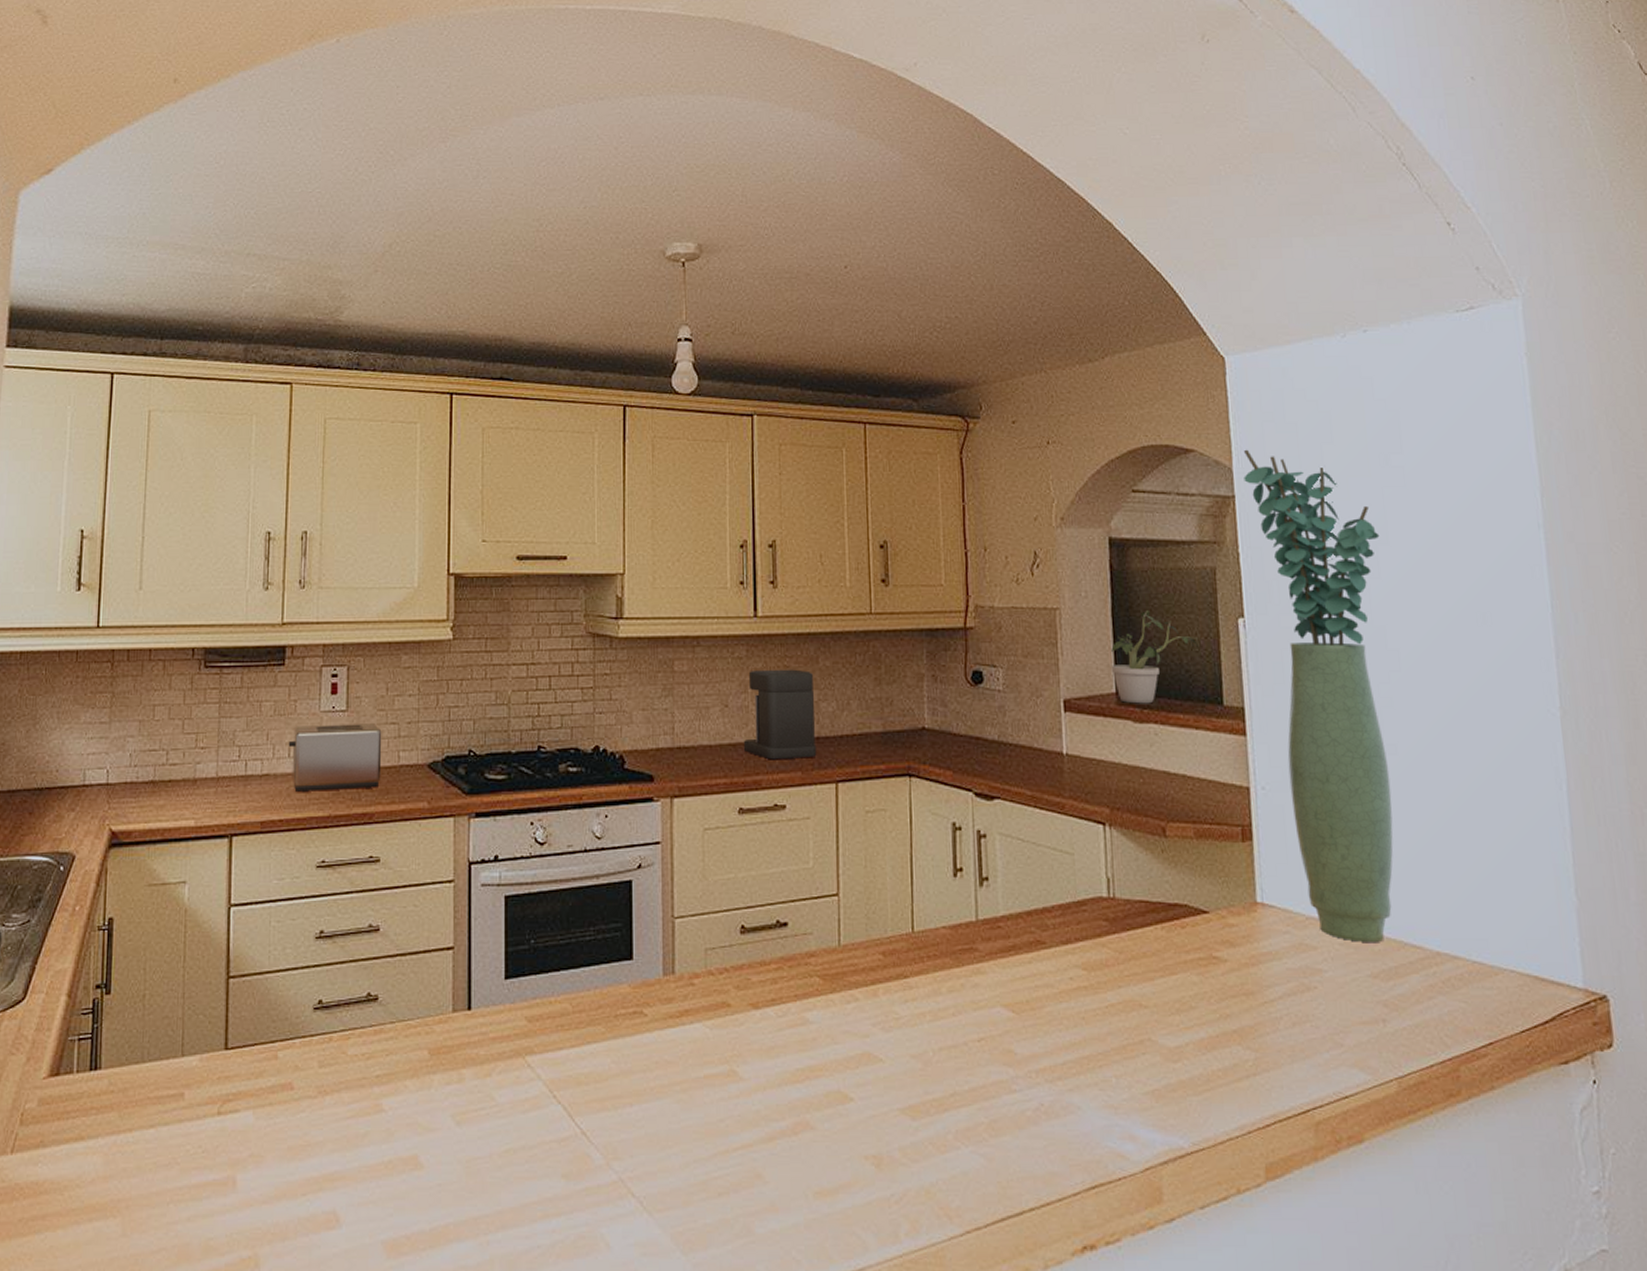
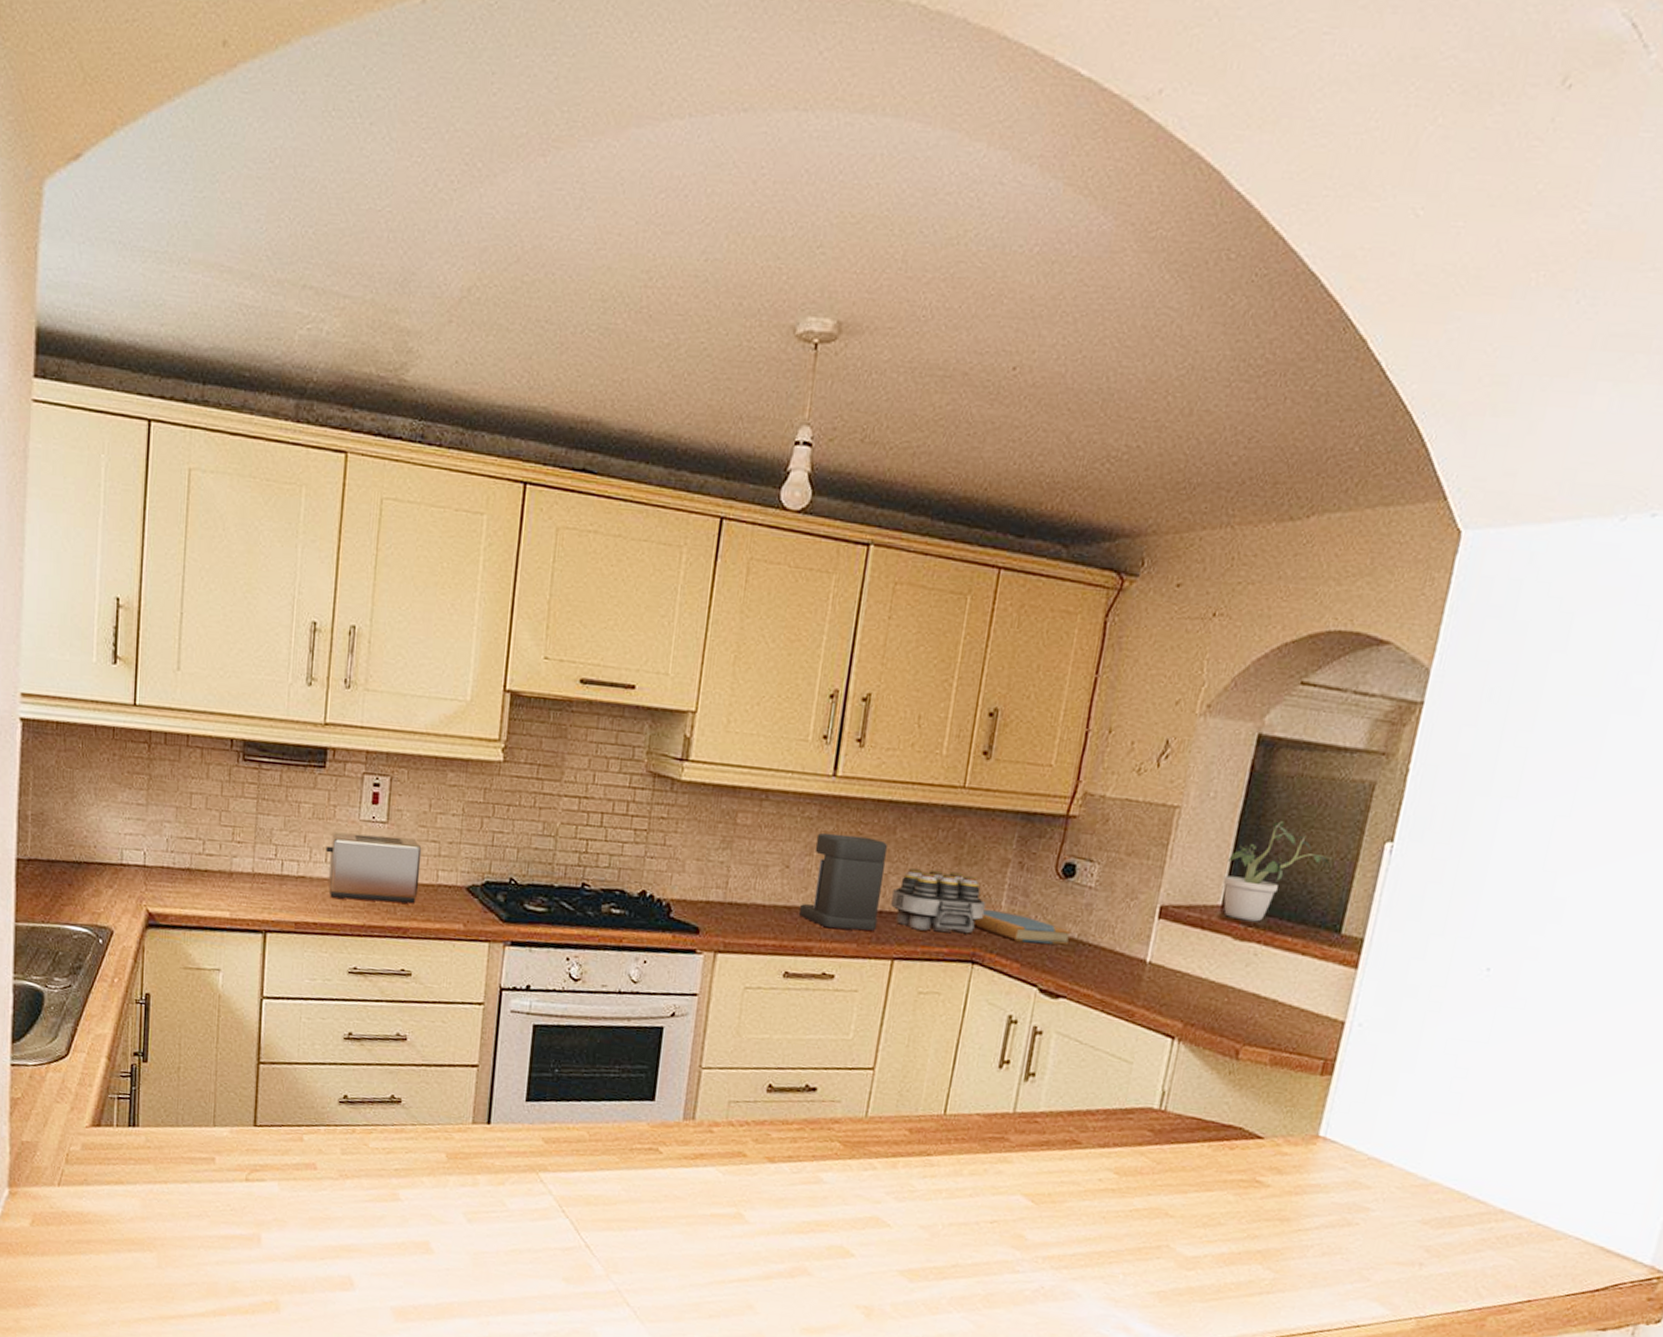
spice rack: none [826,692,912,751] -> present [891,868,987,934]
book: none [903,723,992,750] -> present [973,910,1072,946]
vase: present [1244,449,1394,942] -> none [1376,648,1587,1191]

